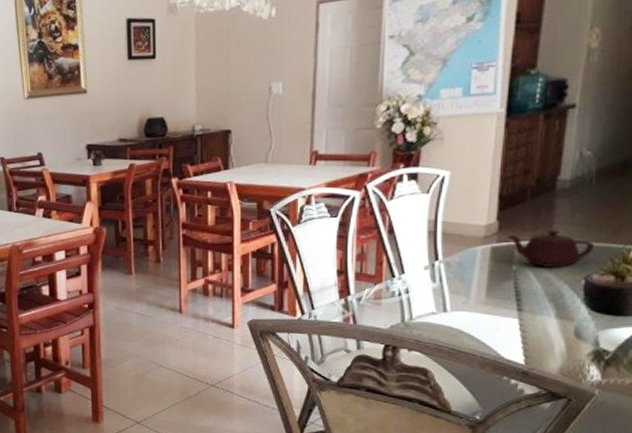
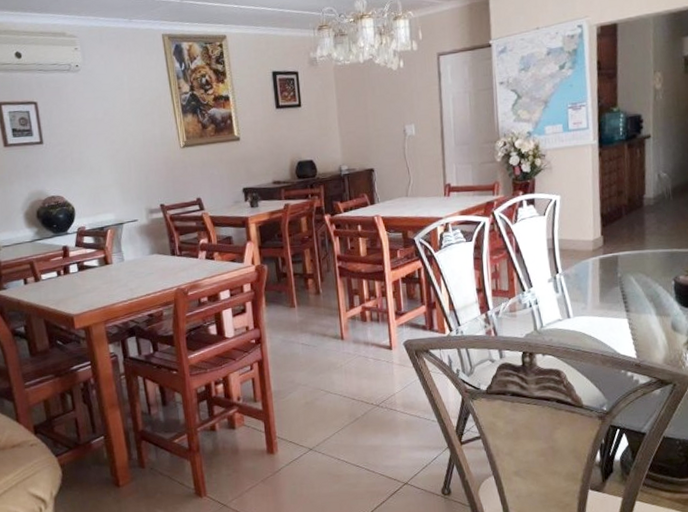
teapot: present [506,230,594,268] -> none [610,240,678,273]

